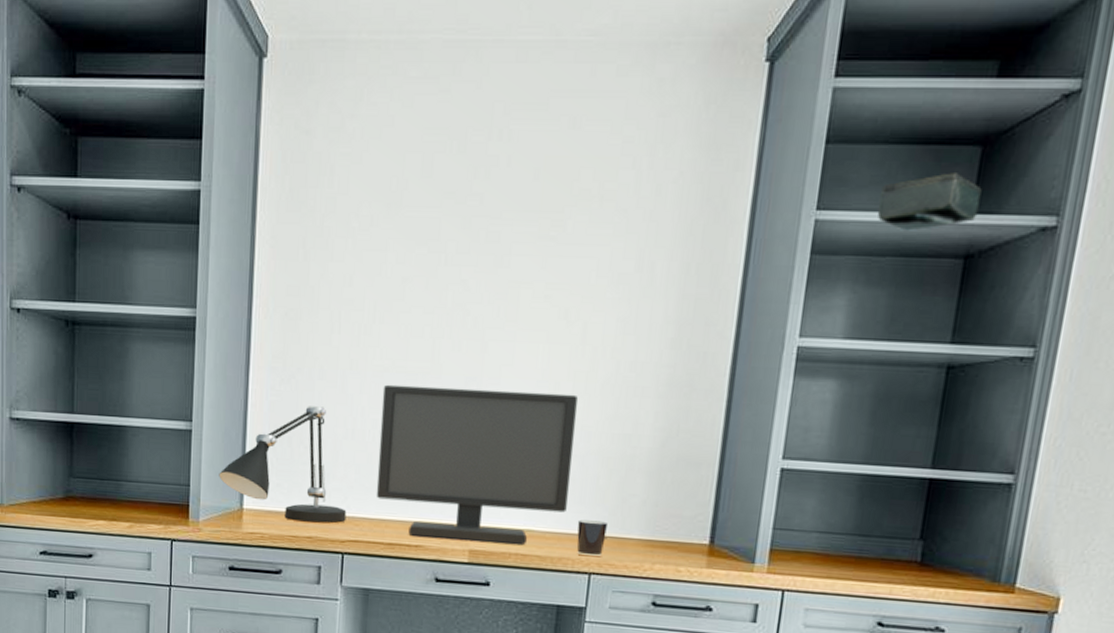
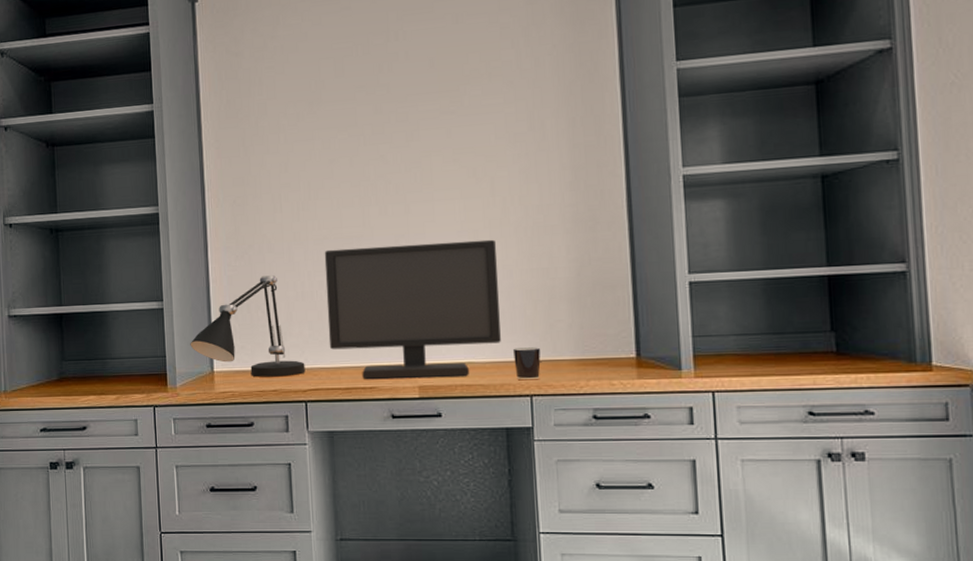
decorative box: present [877,173,982,231] -> none [729,16,819,68]

